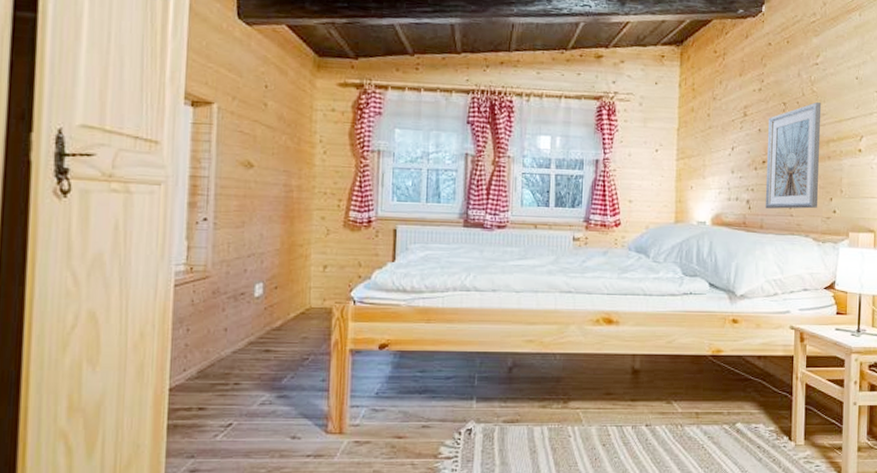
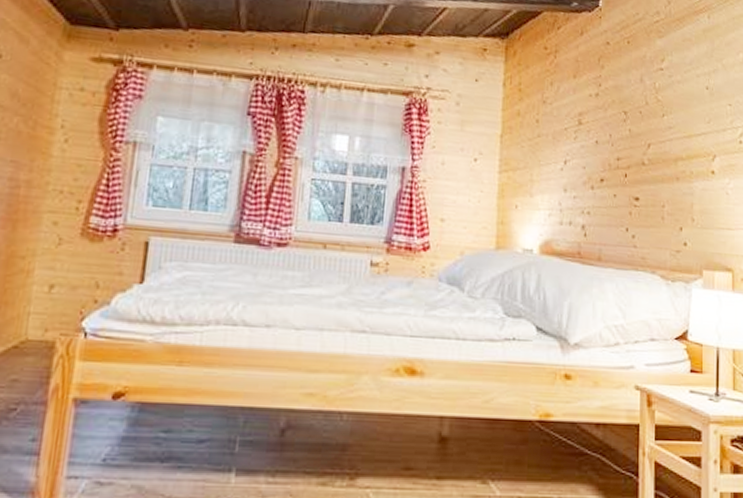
picture frame: present [765,102,822,209] -> none [603,113,668,240]

